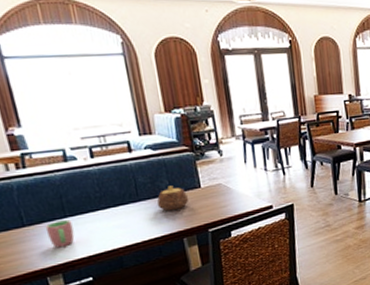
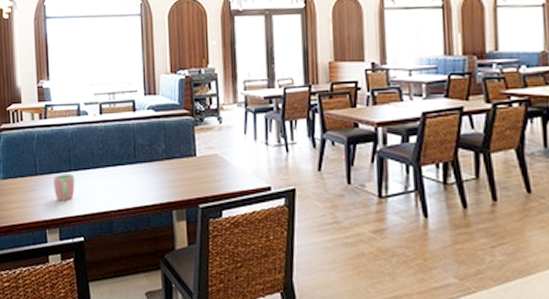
teapot: present [156,185,189,211] -> none [151,151,183,178]

